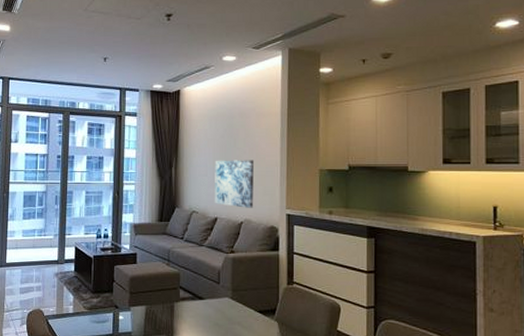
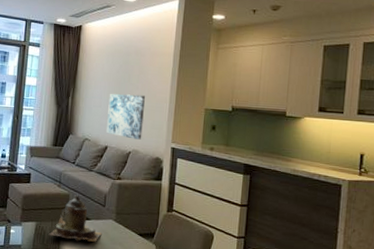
teapot: none [160,273,218,325] -> present [48,195,102,242]

